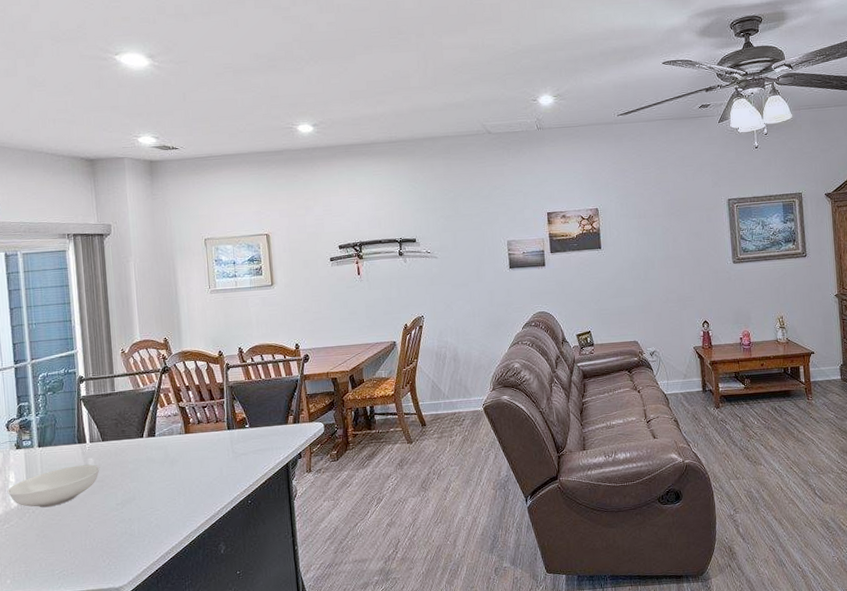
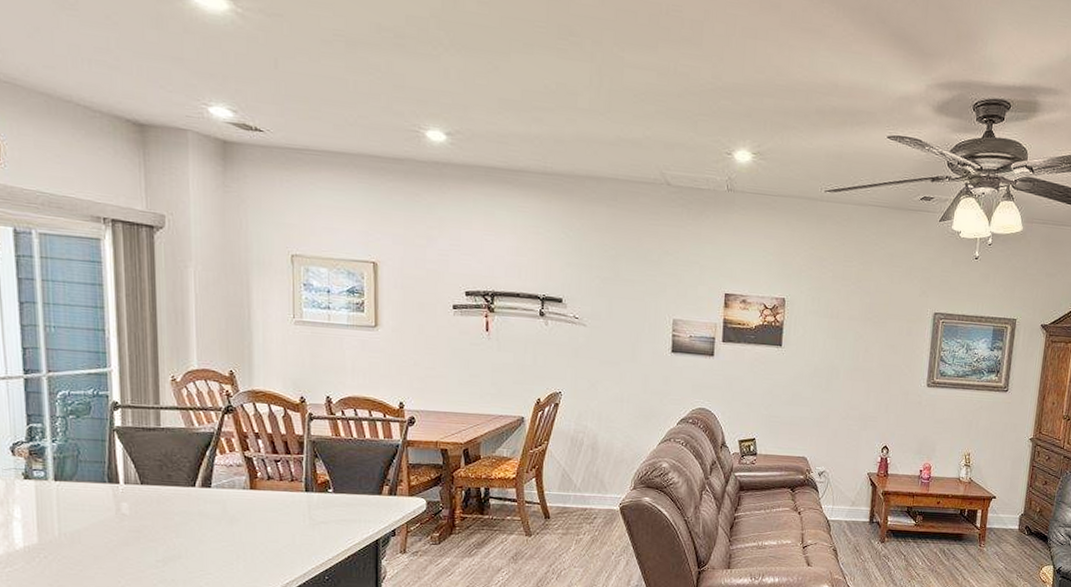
bowl: present [7,464,100,508] -> none [10,509,136,554]

